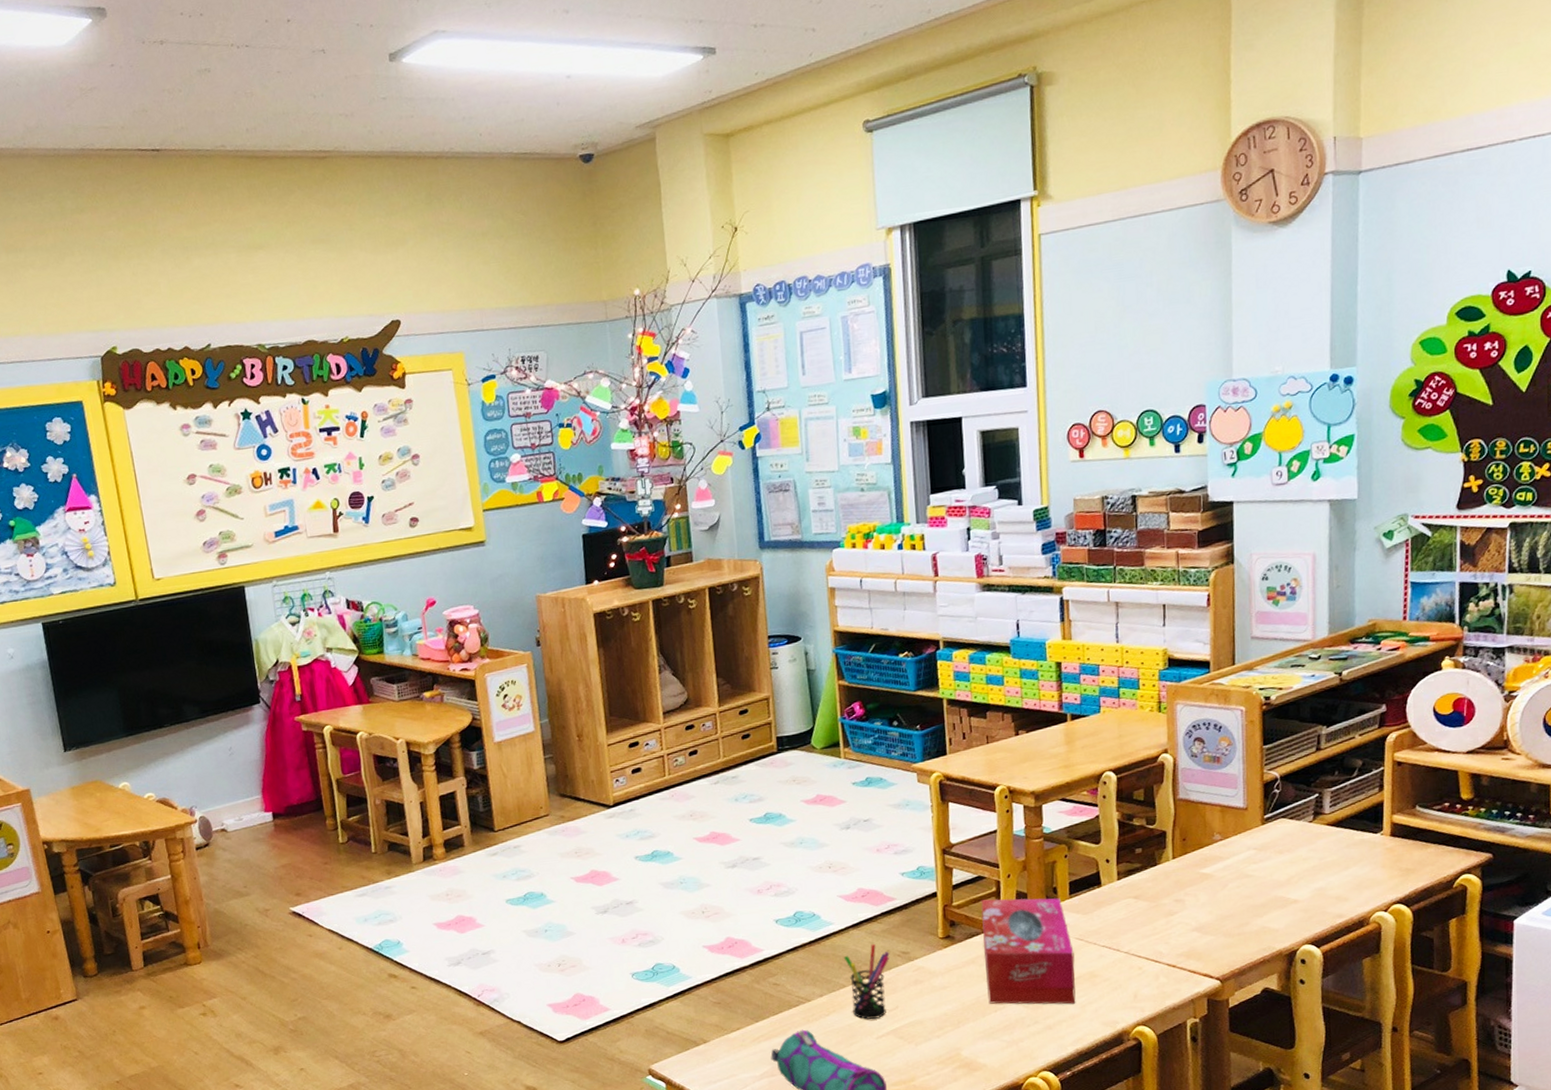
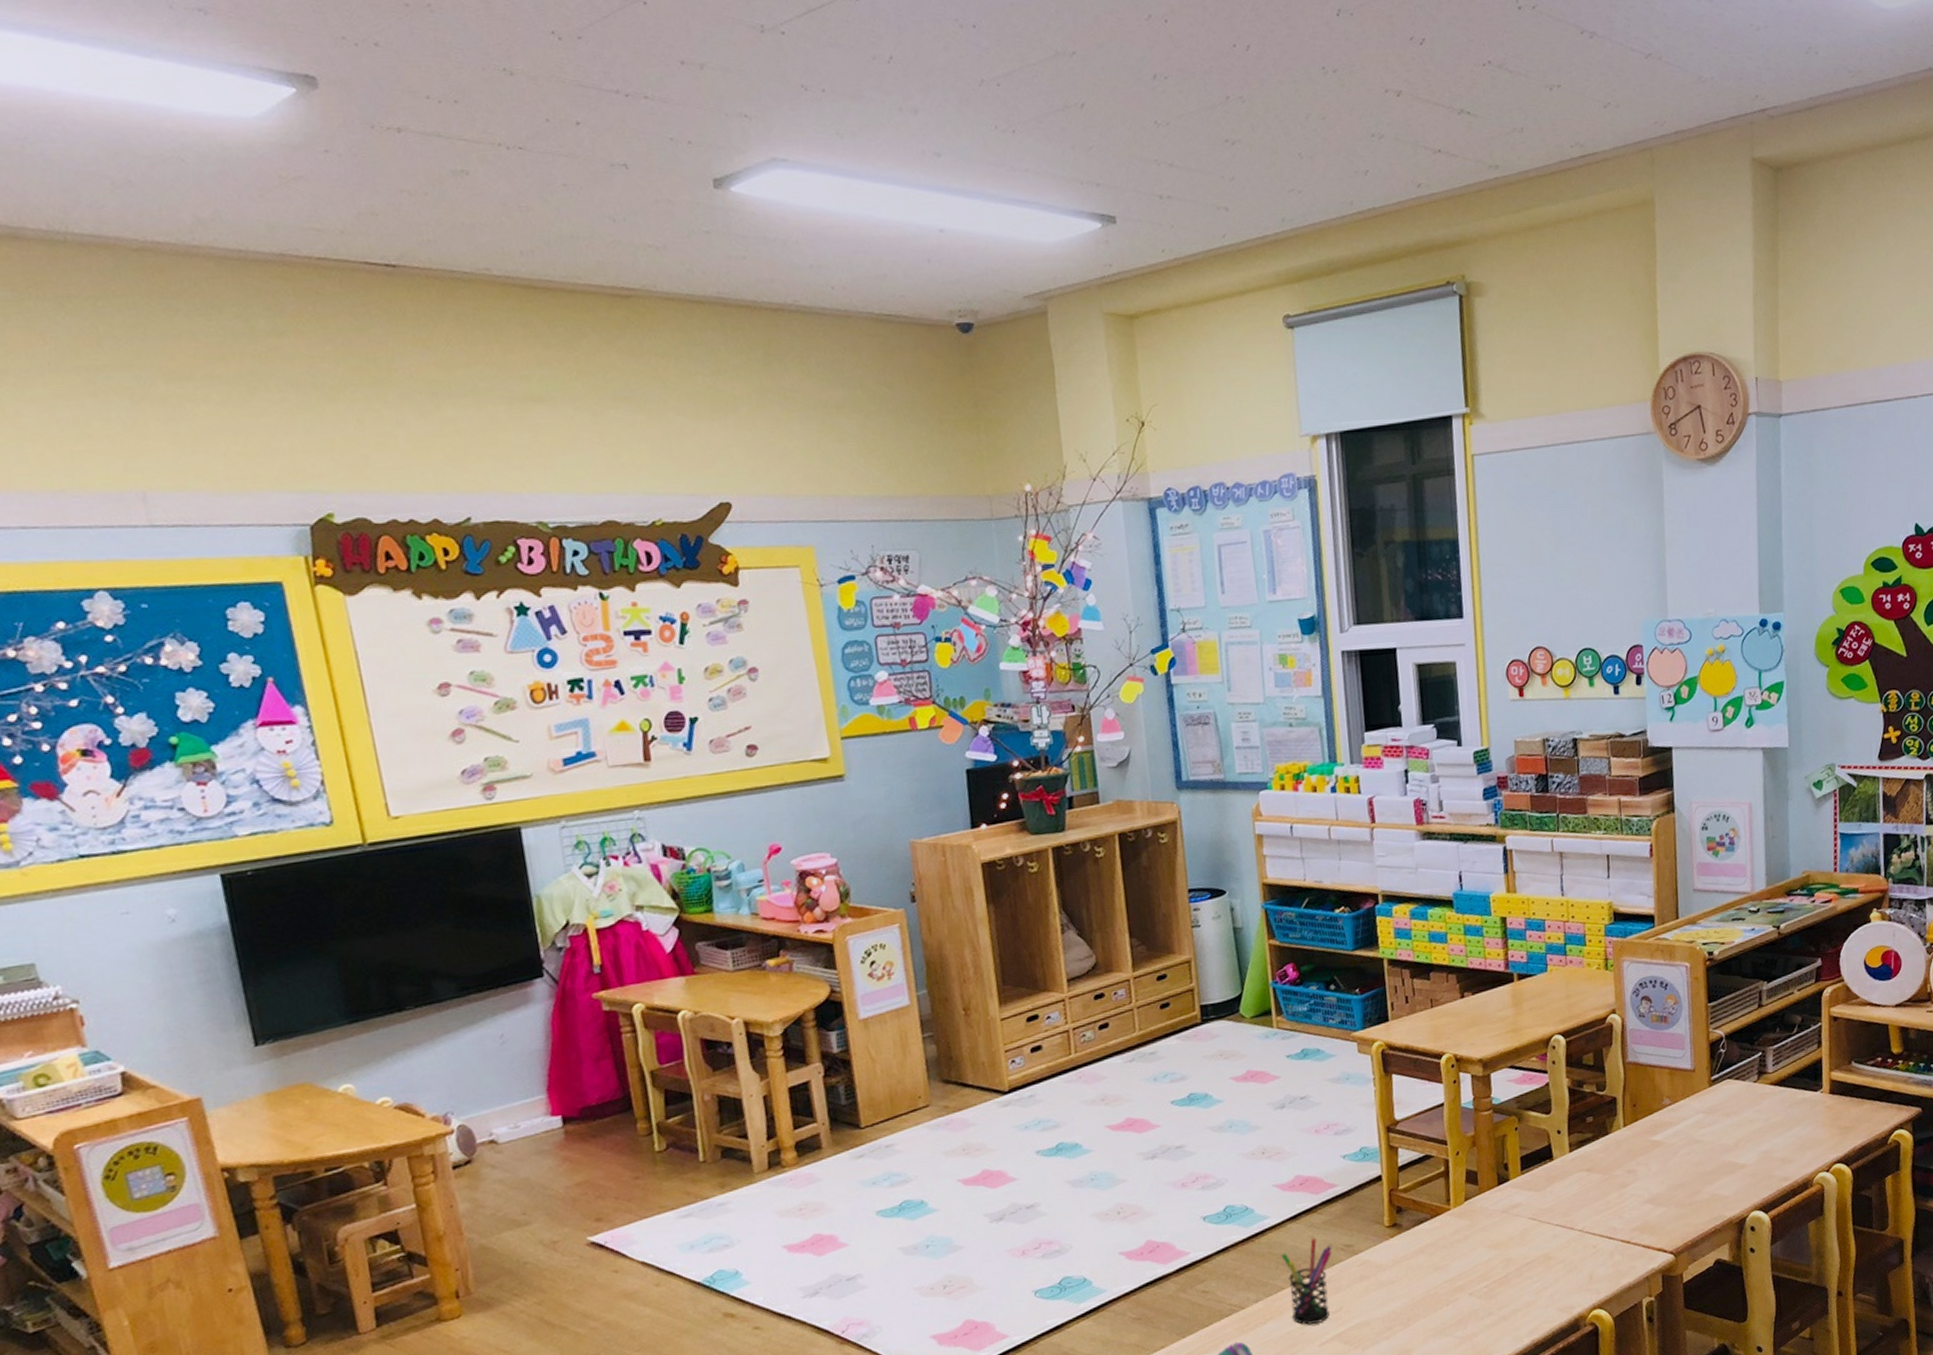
tissue box: present [981,898,1076,1004] -> none [1429,1175,1531,1297]

